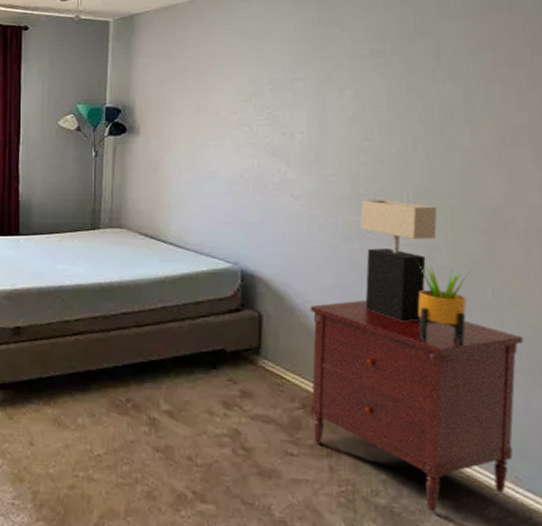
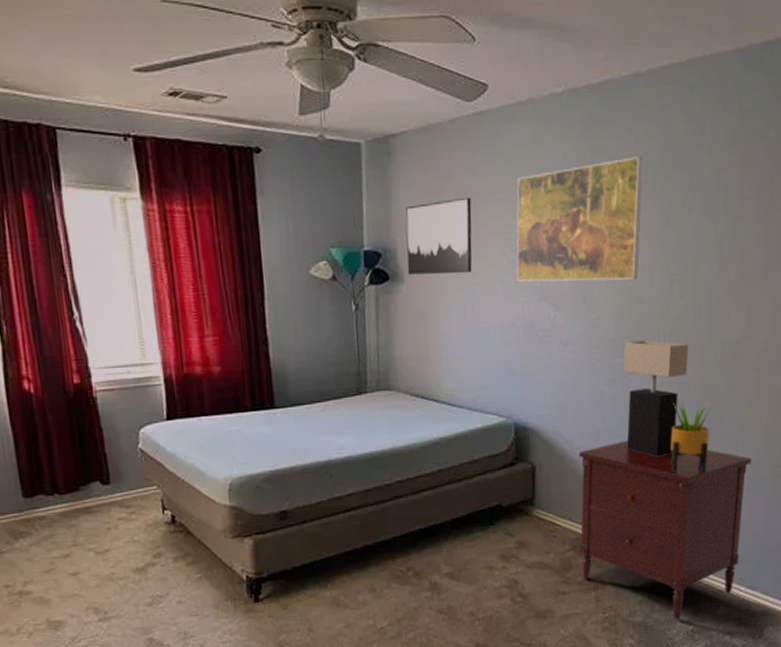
wall art: none [143,63,205,129] -> present [406,197,472,275]
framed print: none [247,28,381,140] -> present [516,157,644,282]

